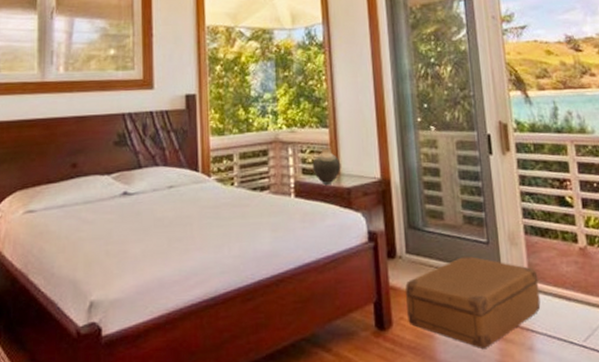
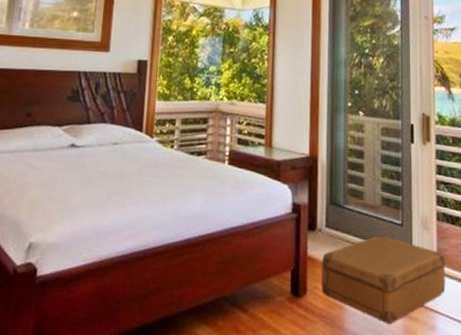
vase: present [312,148,341,185] -> none [247,122,274,156]

